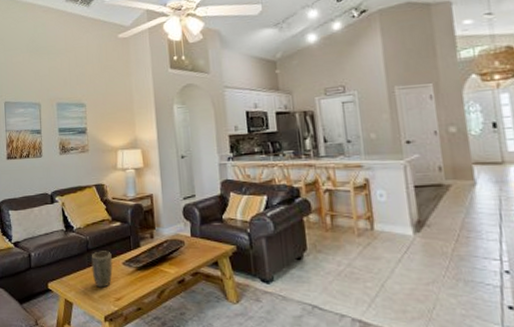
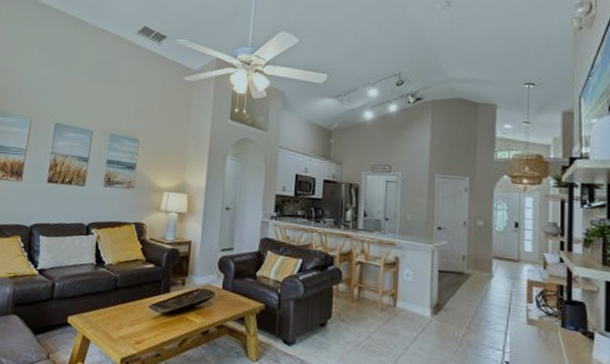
plant pot: present [91,251,113,288] -> none [116,290,140,329]

